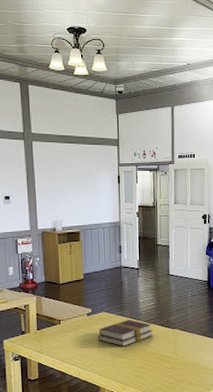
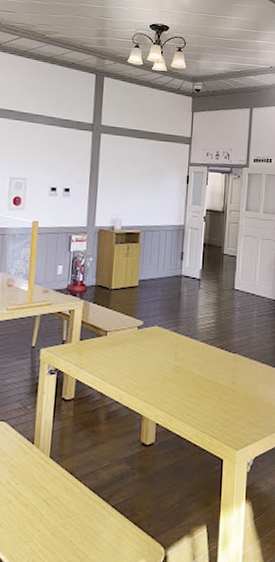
book: present [97,320,153,347] -> none [146,338,210,370]

